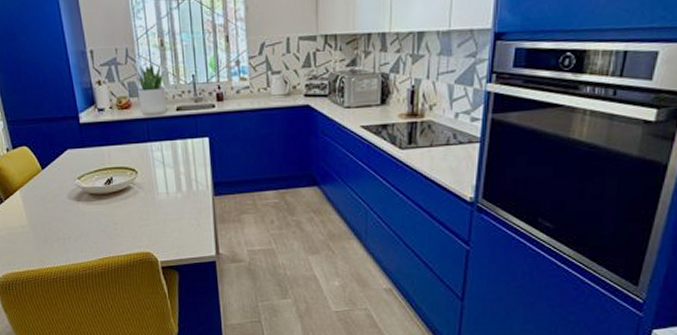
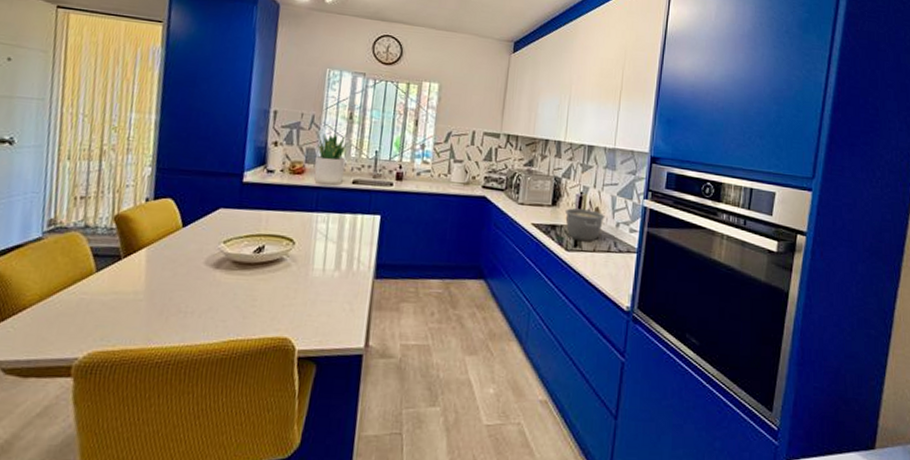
cooking pot: none [395,98,441,139] -> present [564,206,605,244]

